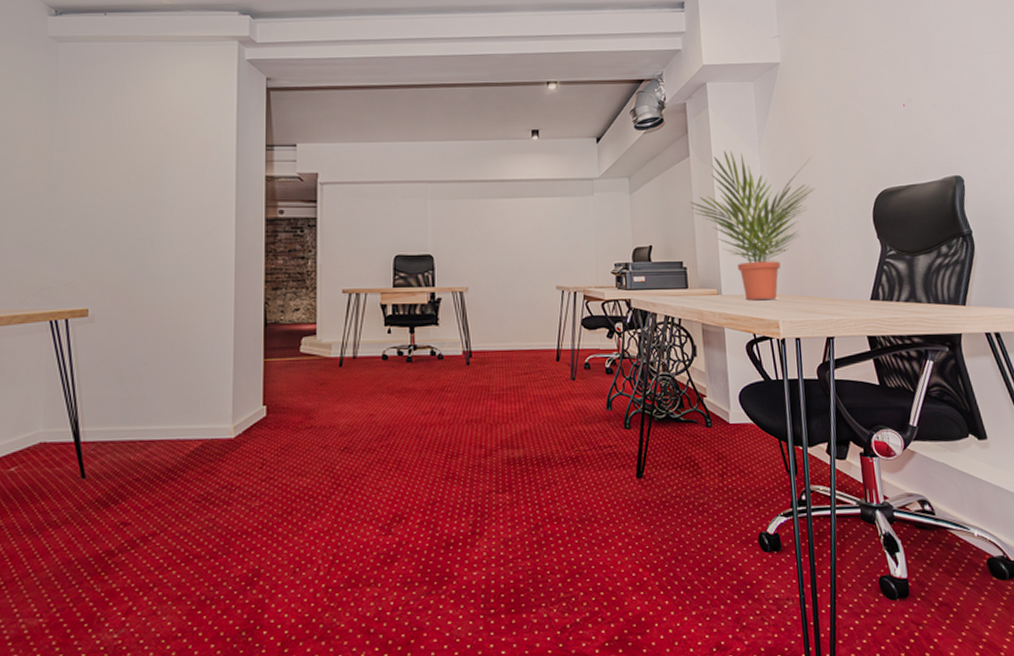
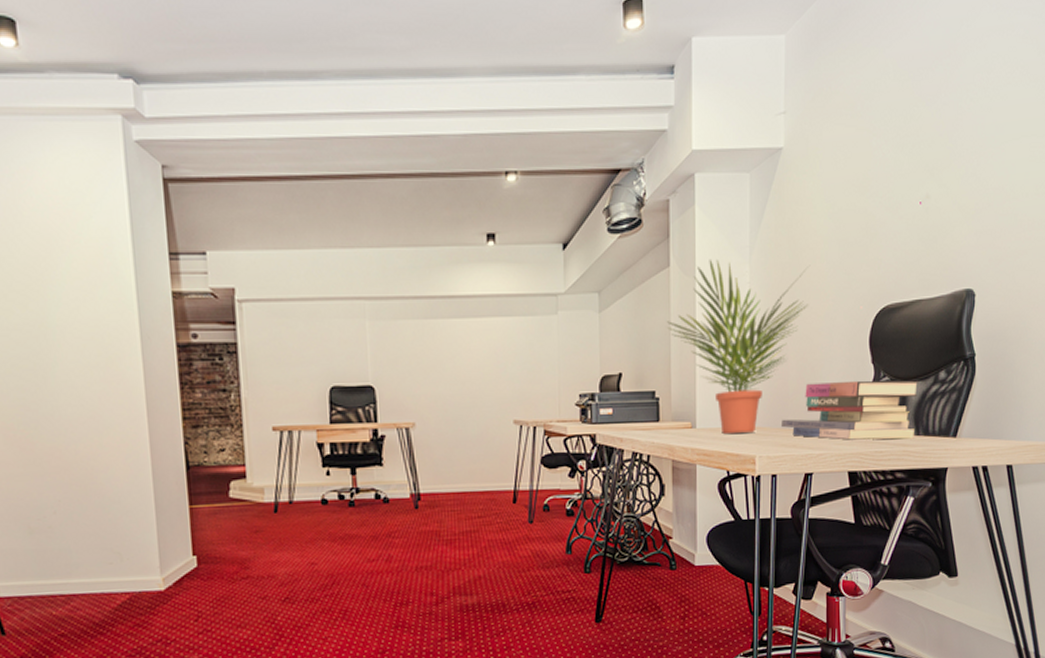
books: none [800,253,926,307] -> present [781,380,919,440]

